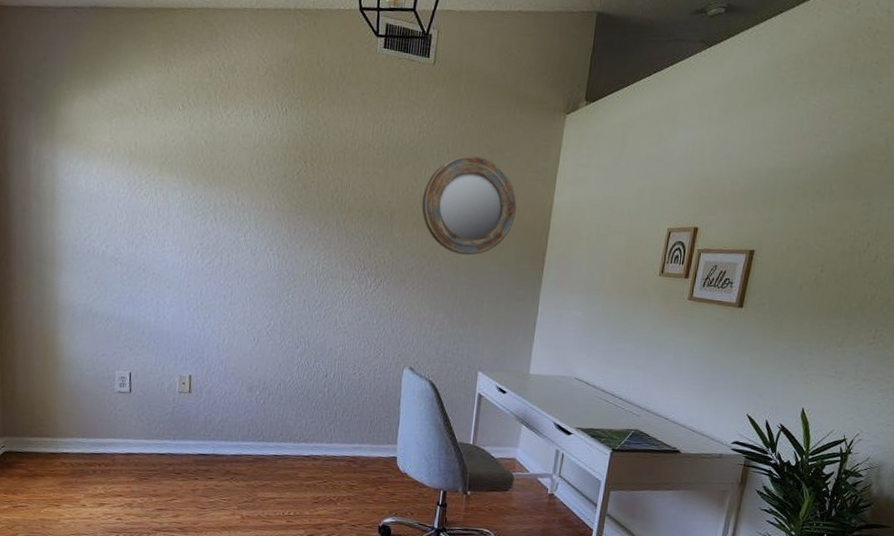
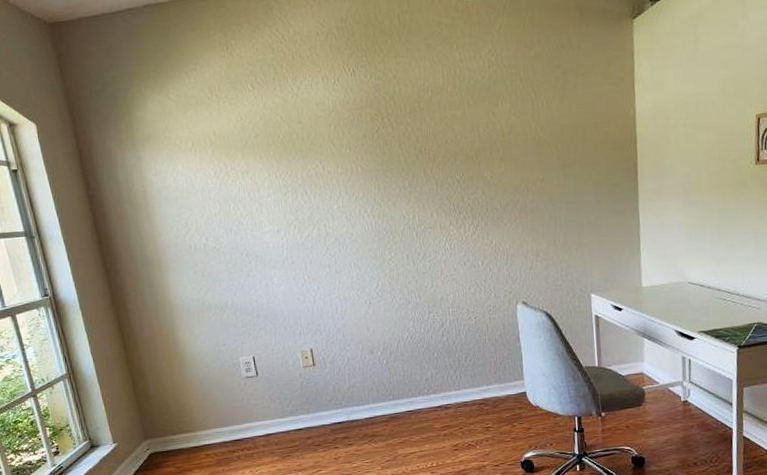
home mirror: present [421,155,517,256] -> none [504,79,600,181]

